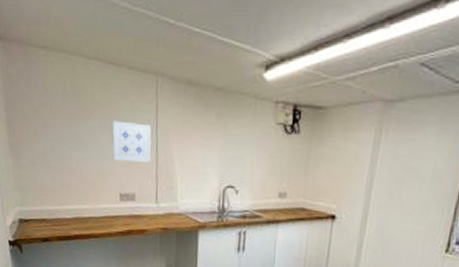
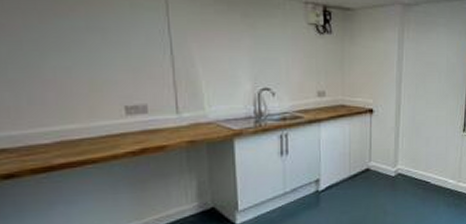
wall art: present [112,120,152,163] -> none [104,19,166,68]

